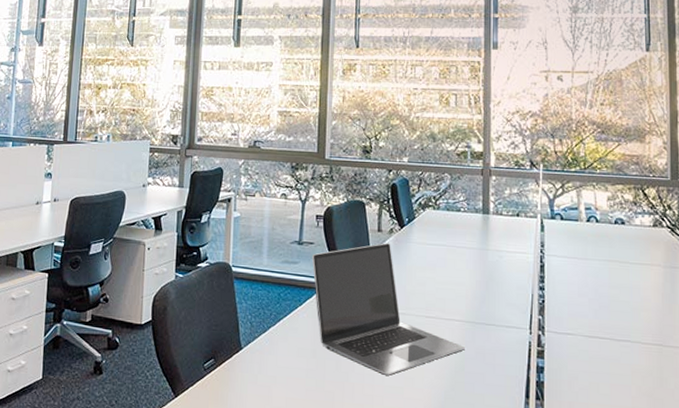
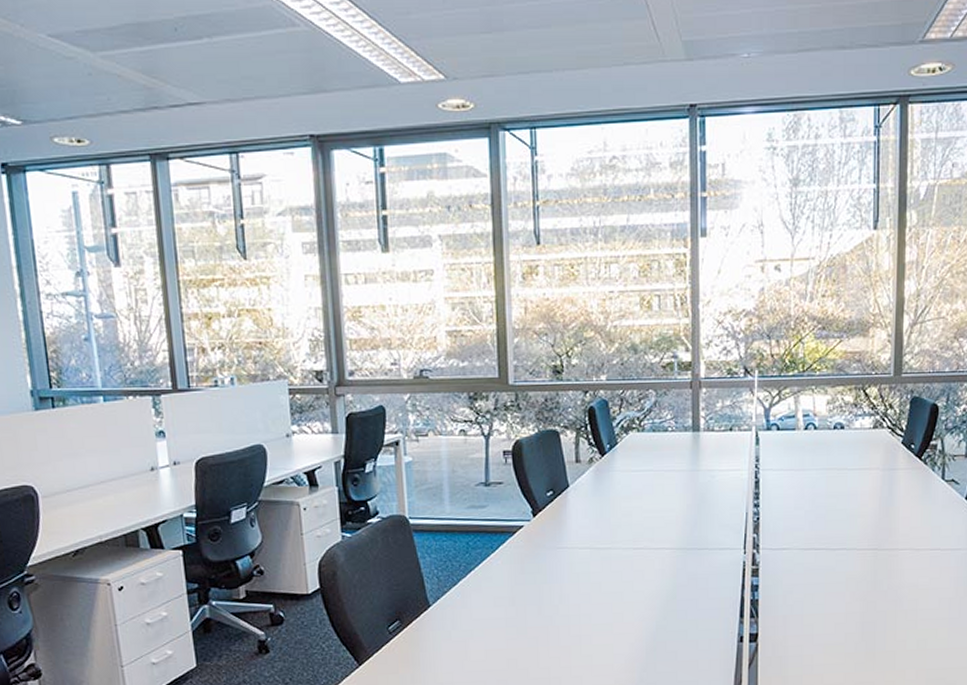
laptop: present [311,243,465,376] -> none [501,474,676,614]

